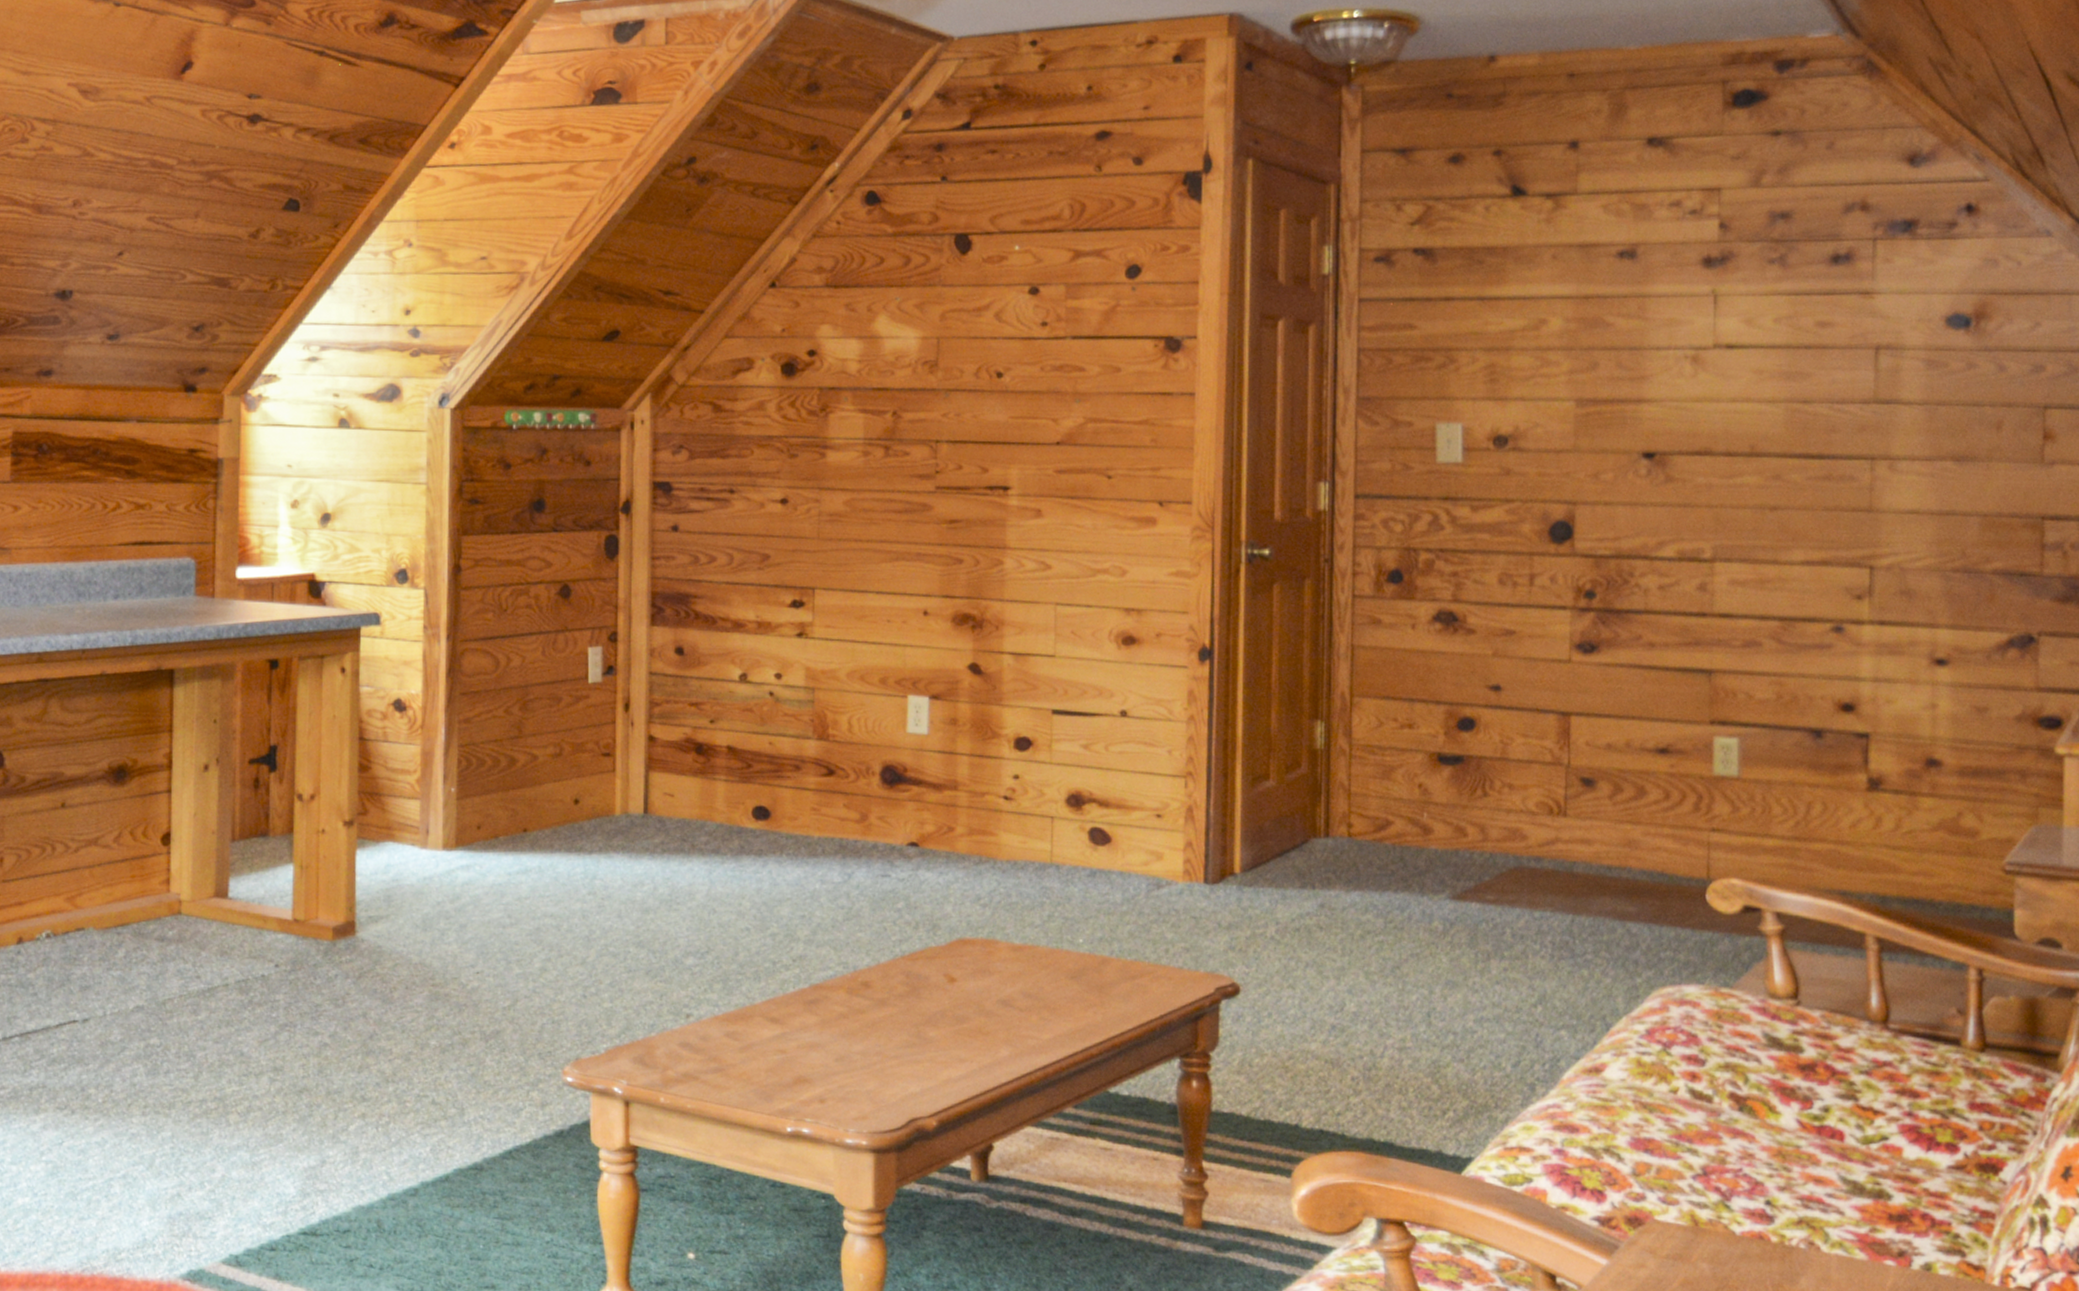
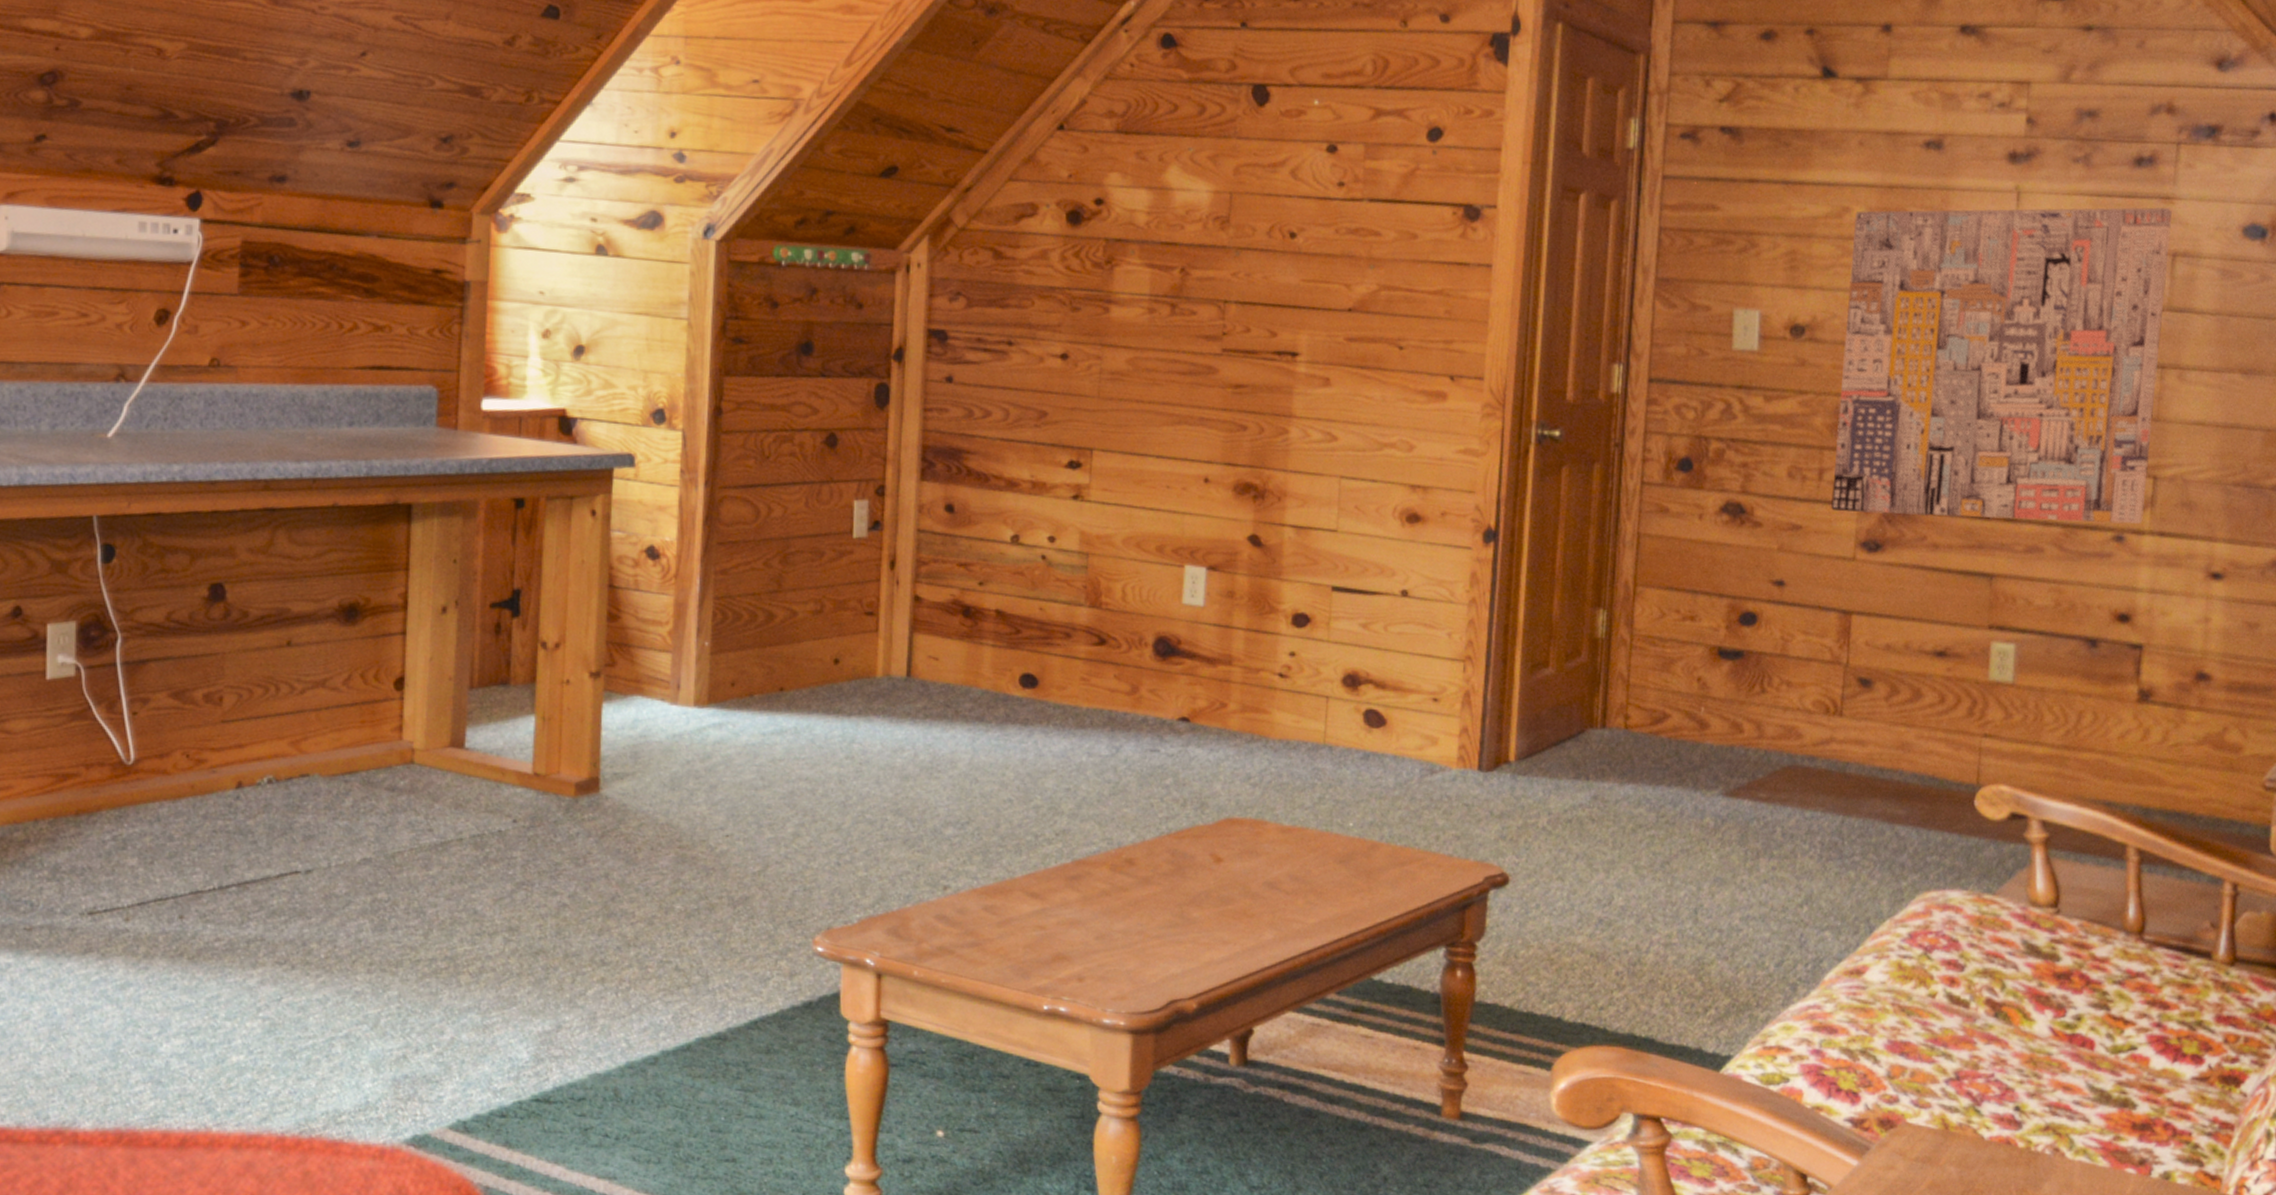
wall art: none [1543,302,1873,616] -> present [1830,207,2172,524]

